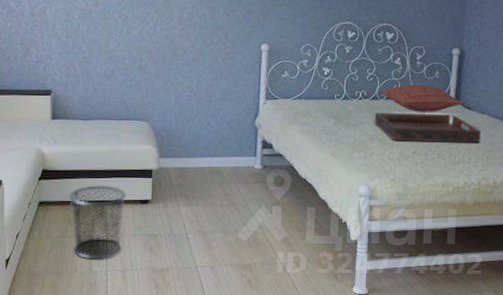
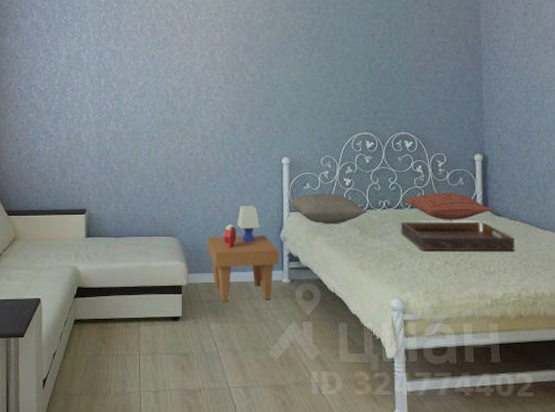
waste bin: present [69,185,127,260] -> none [103,302,158,380]
side table: none [179,91,254,186] -> present [207,205,280,302]
pillow: none [266,82,344,113] -> present [289,193,368,224]

